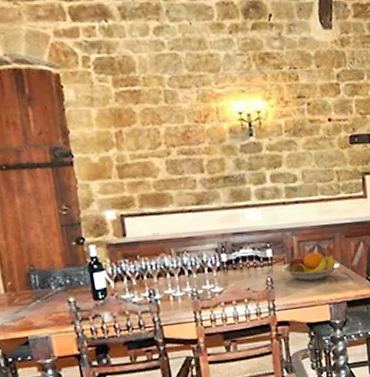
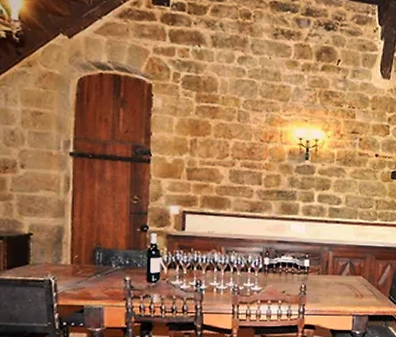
fruit bowl: present [281,252,341,281] -> none [315,268,368,293]

